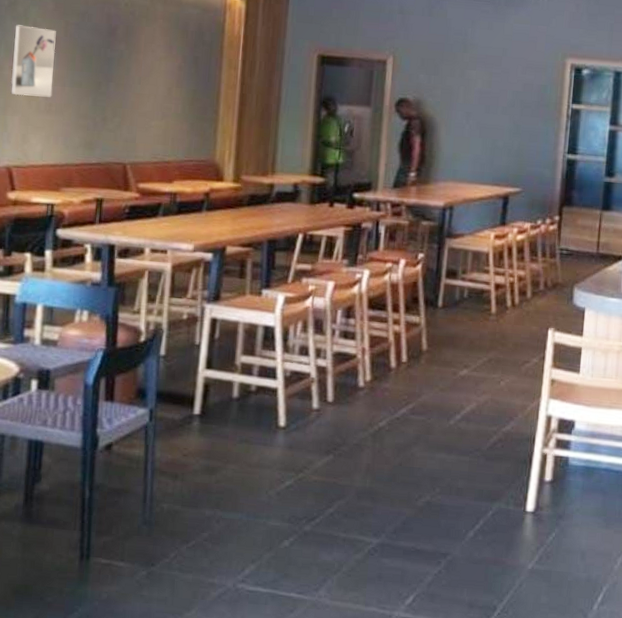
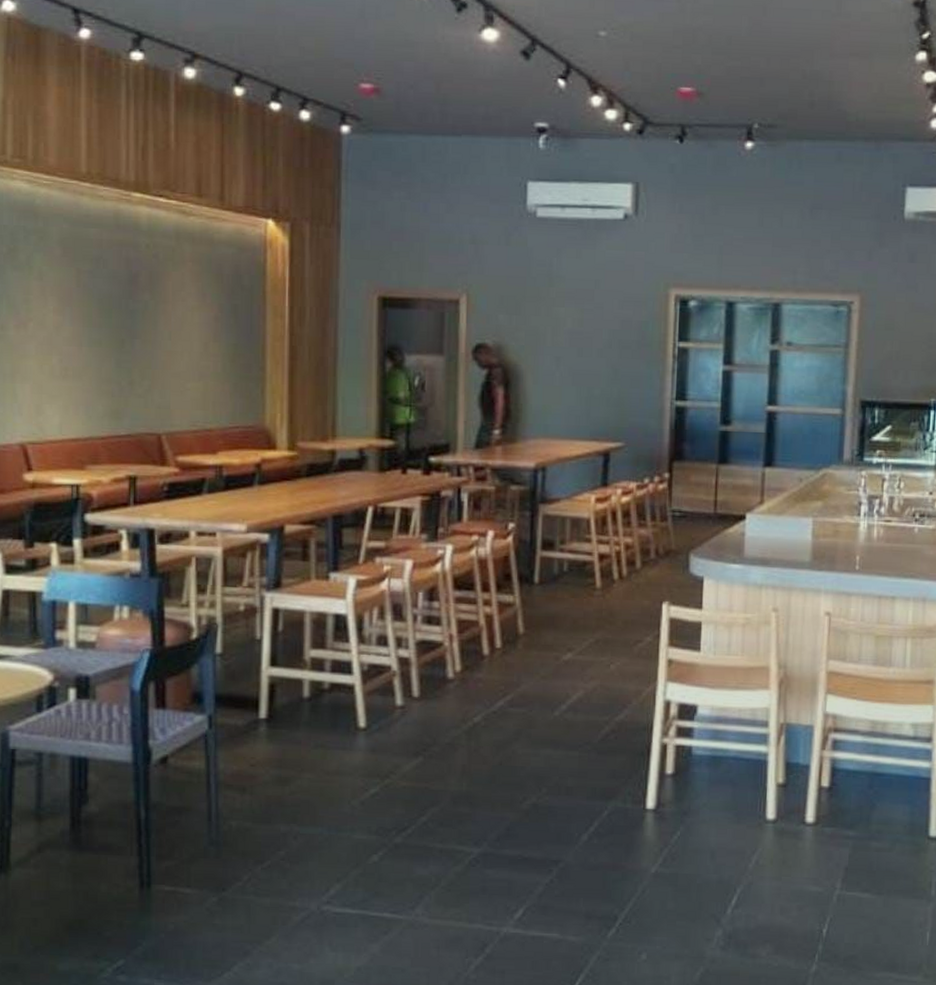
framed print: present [10,24,56,97] -> none [17,275,68,360]

